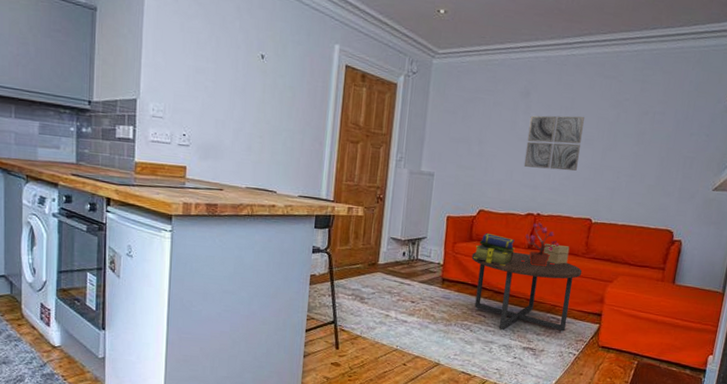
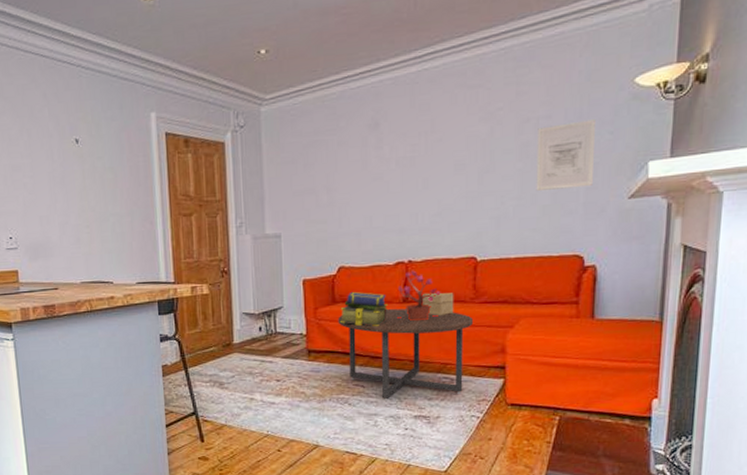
wall art: present [523,115,584,171] -> none [383,140,450,209]
wall art: none [645,121,697,176] -> present [536,119,595,192]

